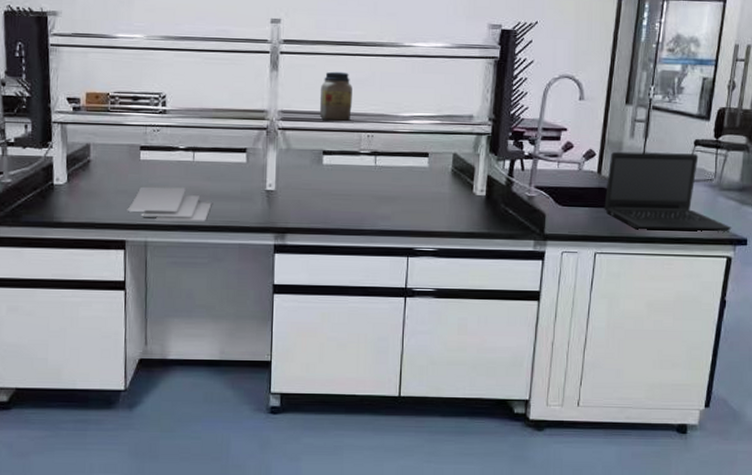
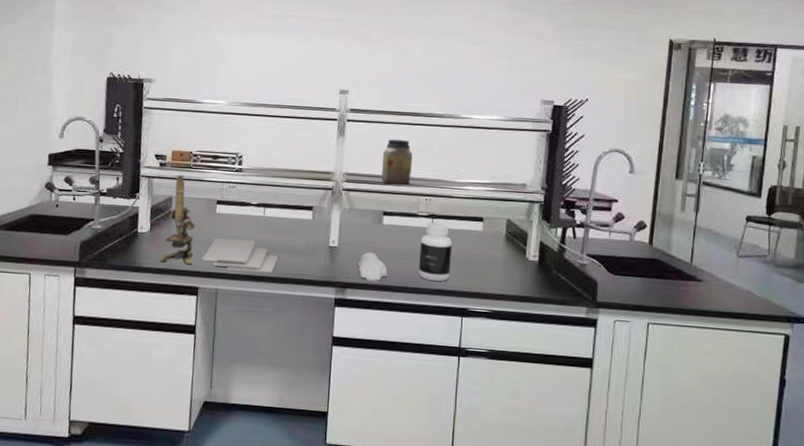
microscope: none [80,119,118,217] -> present [159,175,195,265]
glove: none [297,194,330,226] -> present [357,251,388,282]
medicine bottle: none [361,160,397,222] -> present [418,223,453,282]
laptop: present [604,151,732,232] -> none [656,224,789,309]

